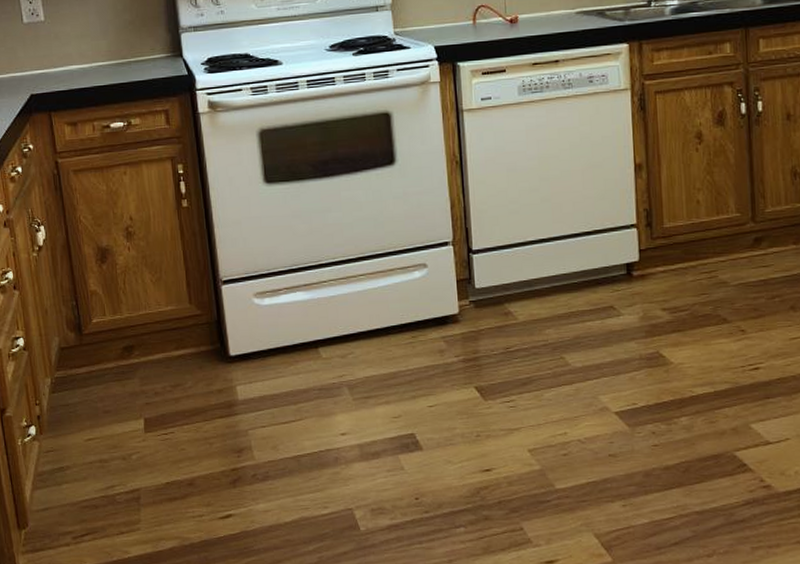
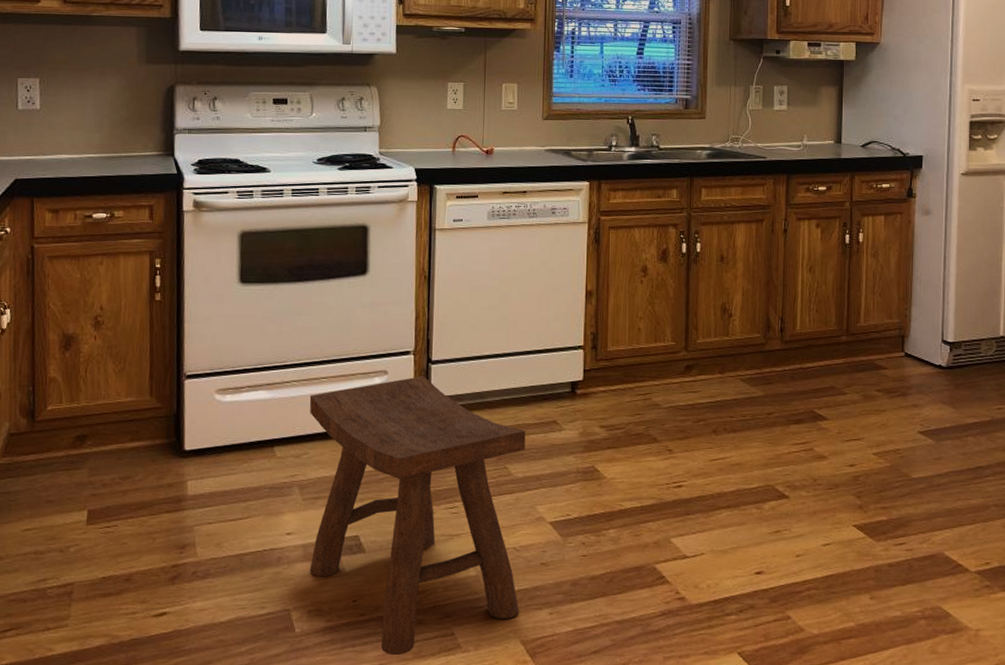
stool: none [349,267,590,552] -> present [309,376,526,656]

